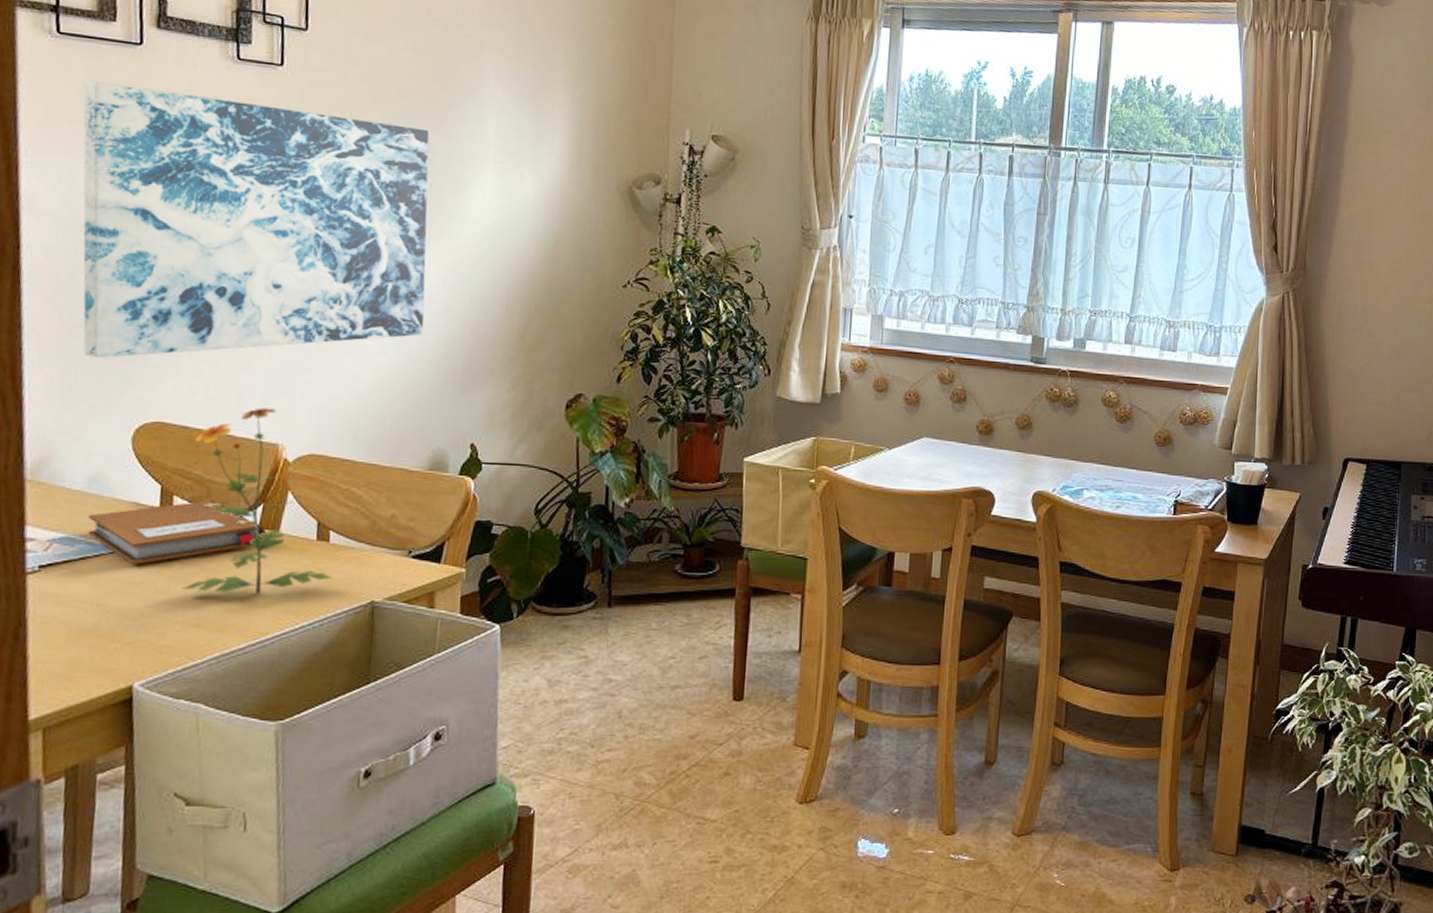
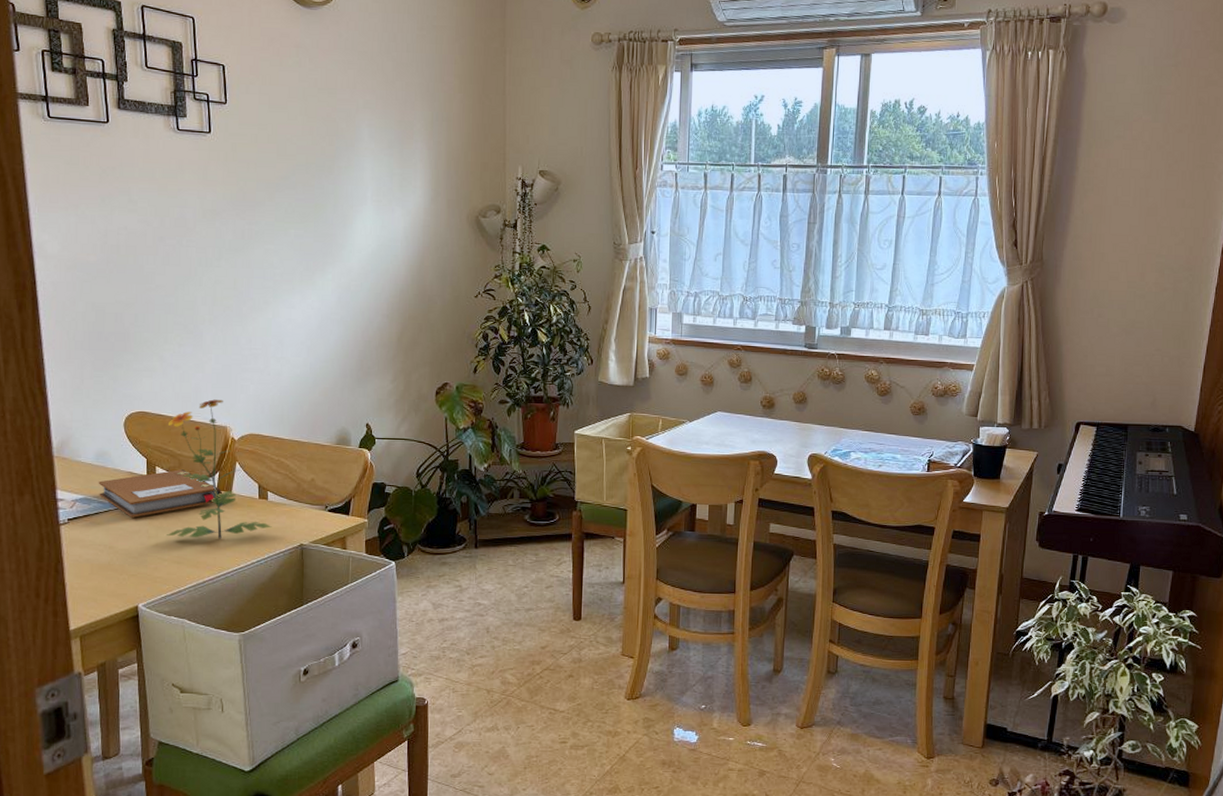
wall art: present [83,80,430,358] -> none [70,153,327,364]

